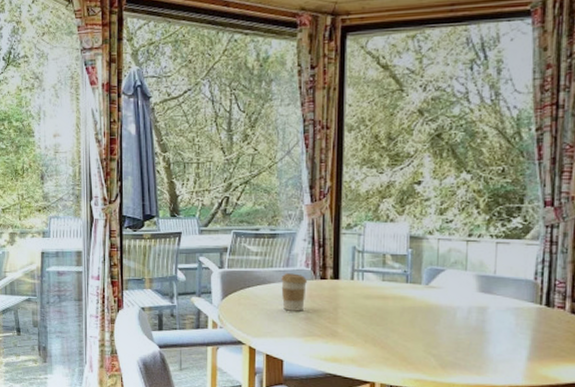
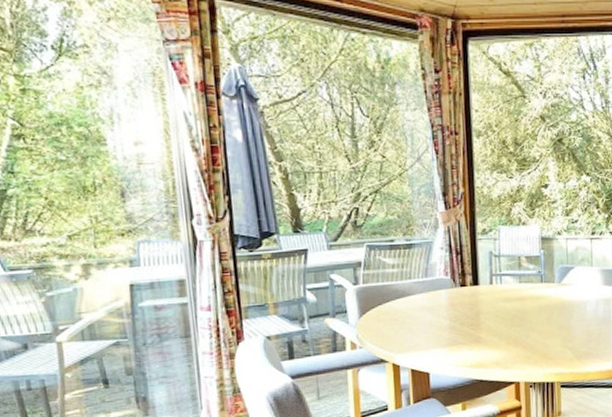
coffee cup: present [281,273,308,311] -> none [421,283,448,322]

